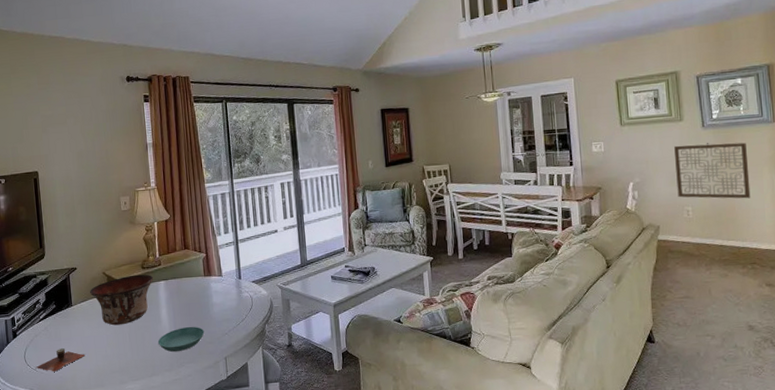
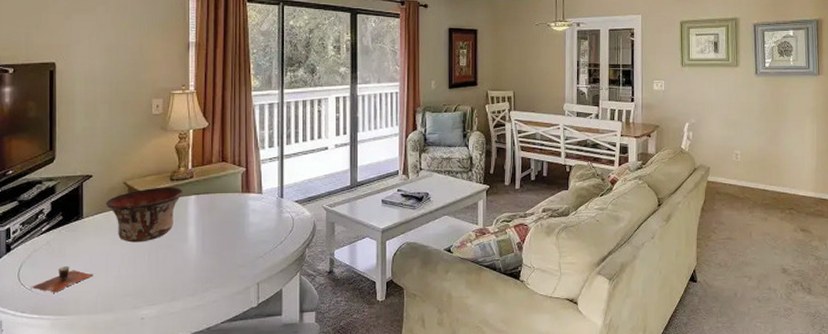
saucer: present [157,326,205,352] -> none [181,247,237,275]
wall art: present [674,142,751,199] -> none [728,90,794,146]

